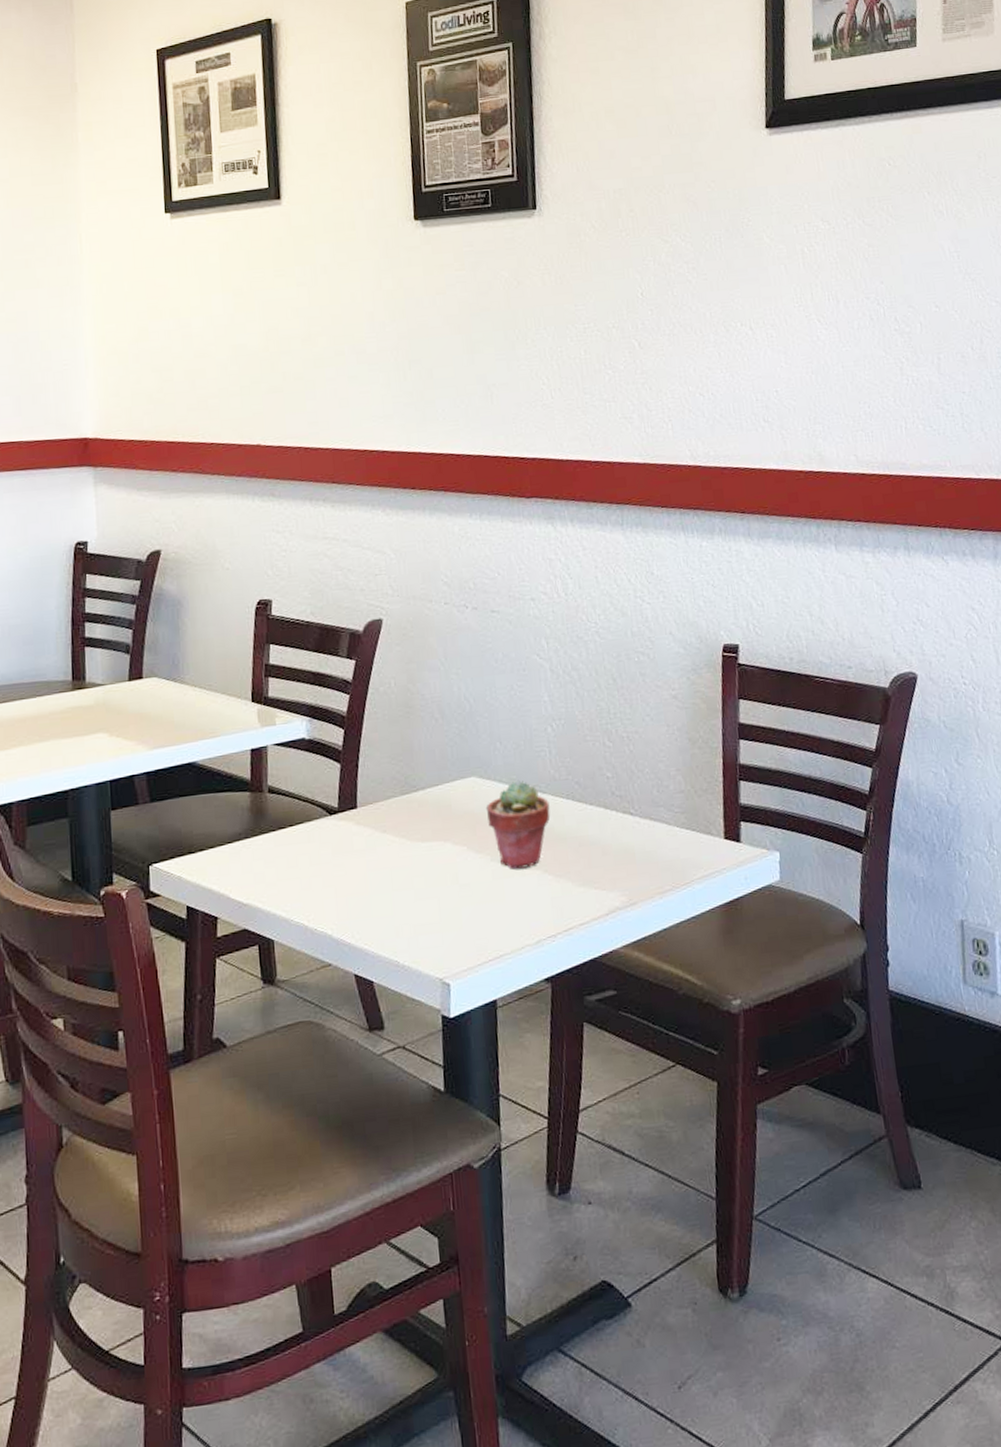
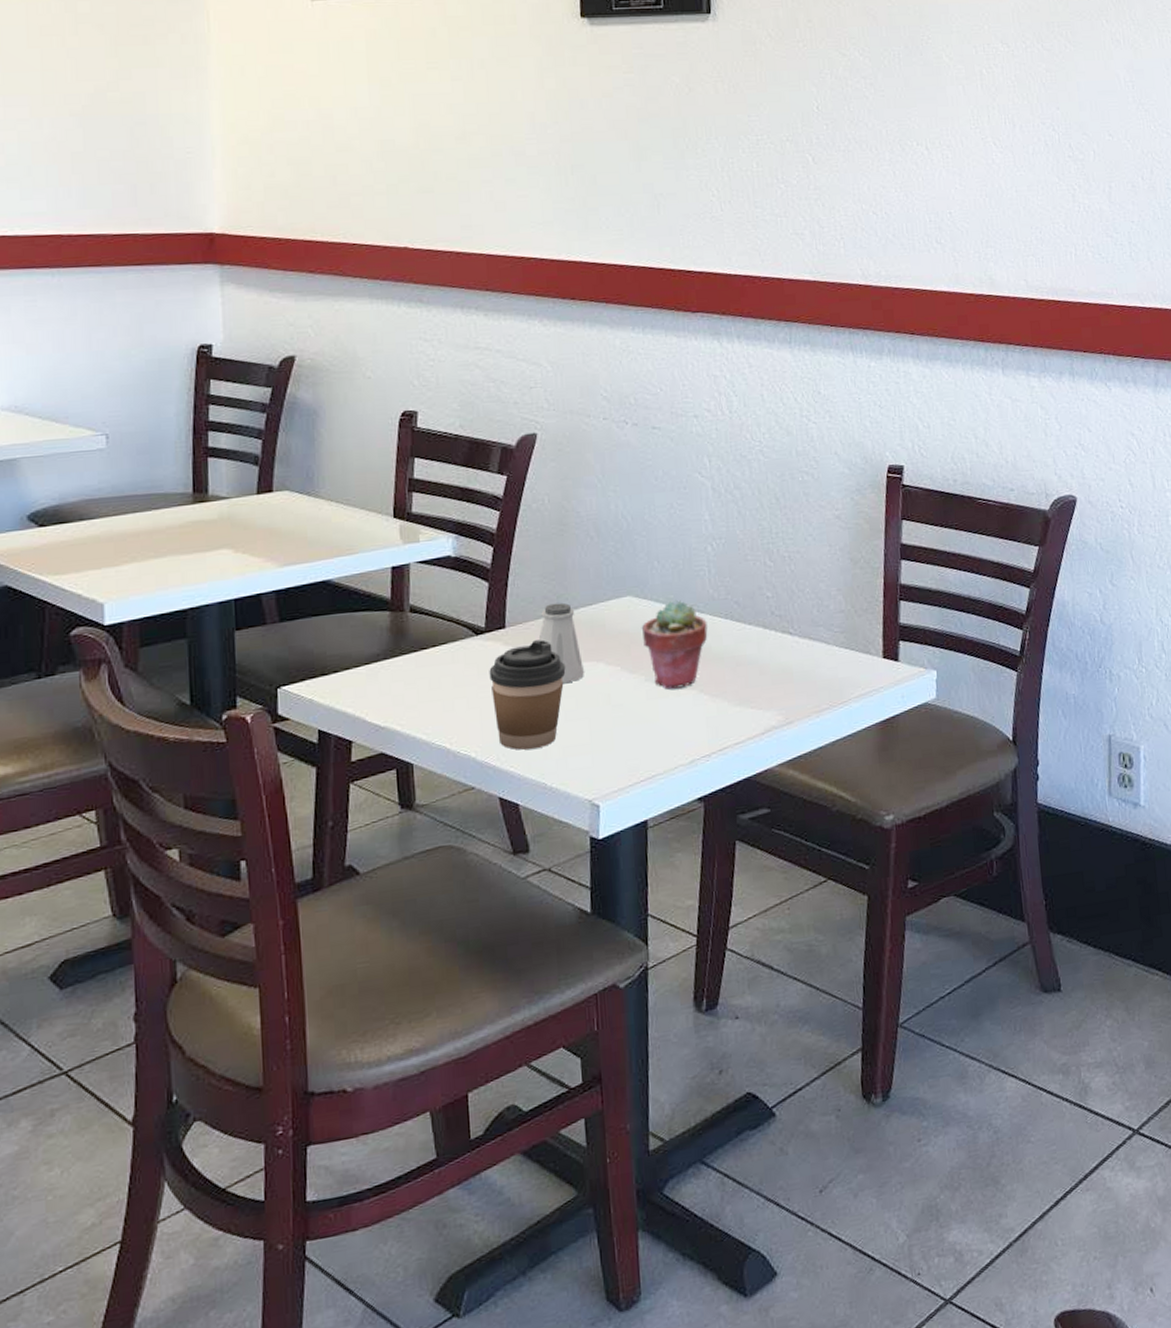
coffee cup: none [342,819,415,928] -> present [489,640,566,750]
saltshaker: none [388,783,432,862] -> present [538,602,584,683]

